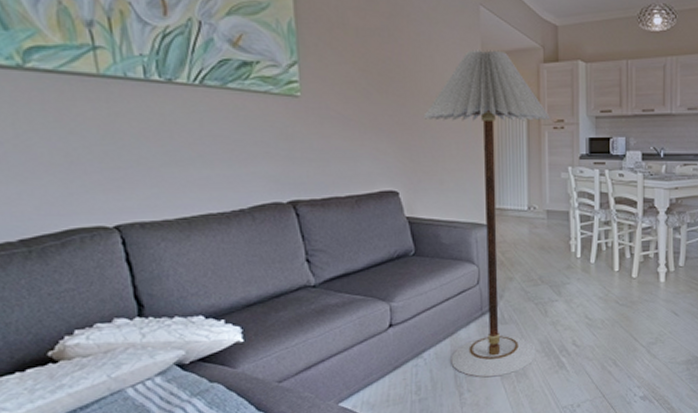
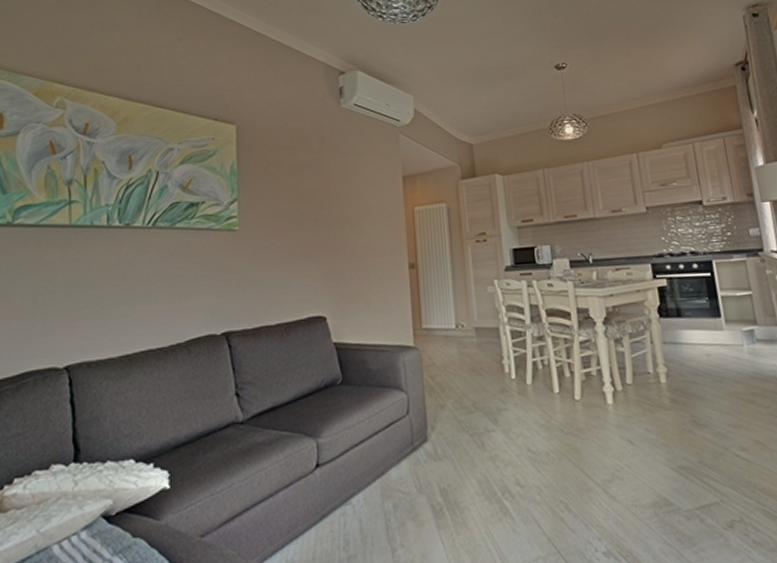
floor lamp: present [423,50,550,378] -> none [349,172,476,528]

